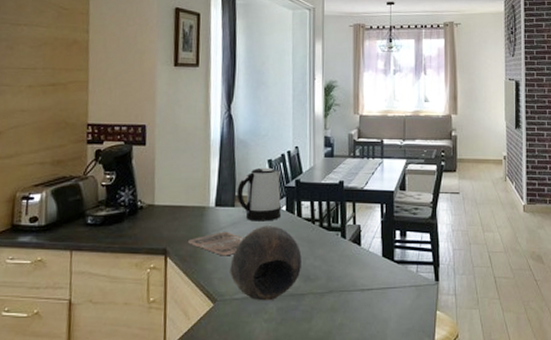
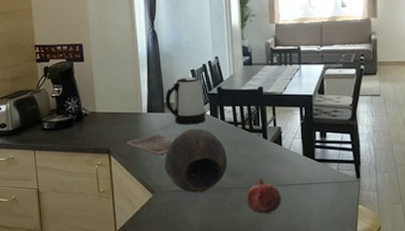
fruit: none [320,281,358,324] -> present [246,177,281,214]

